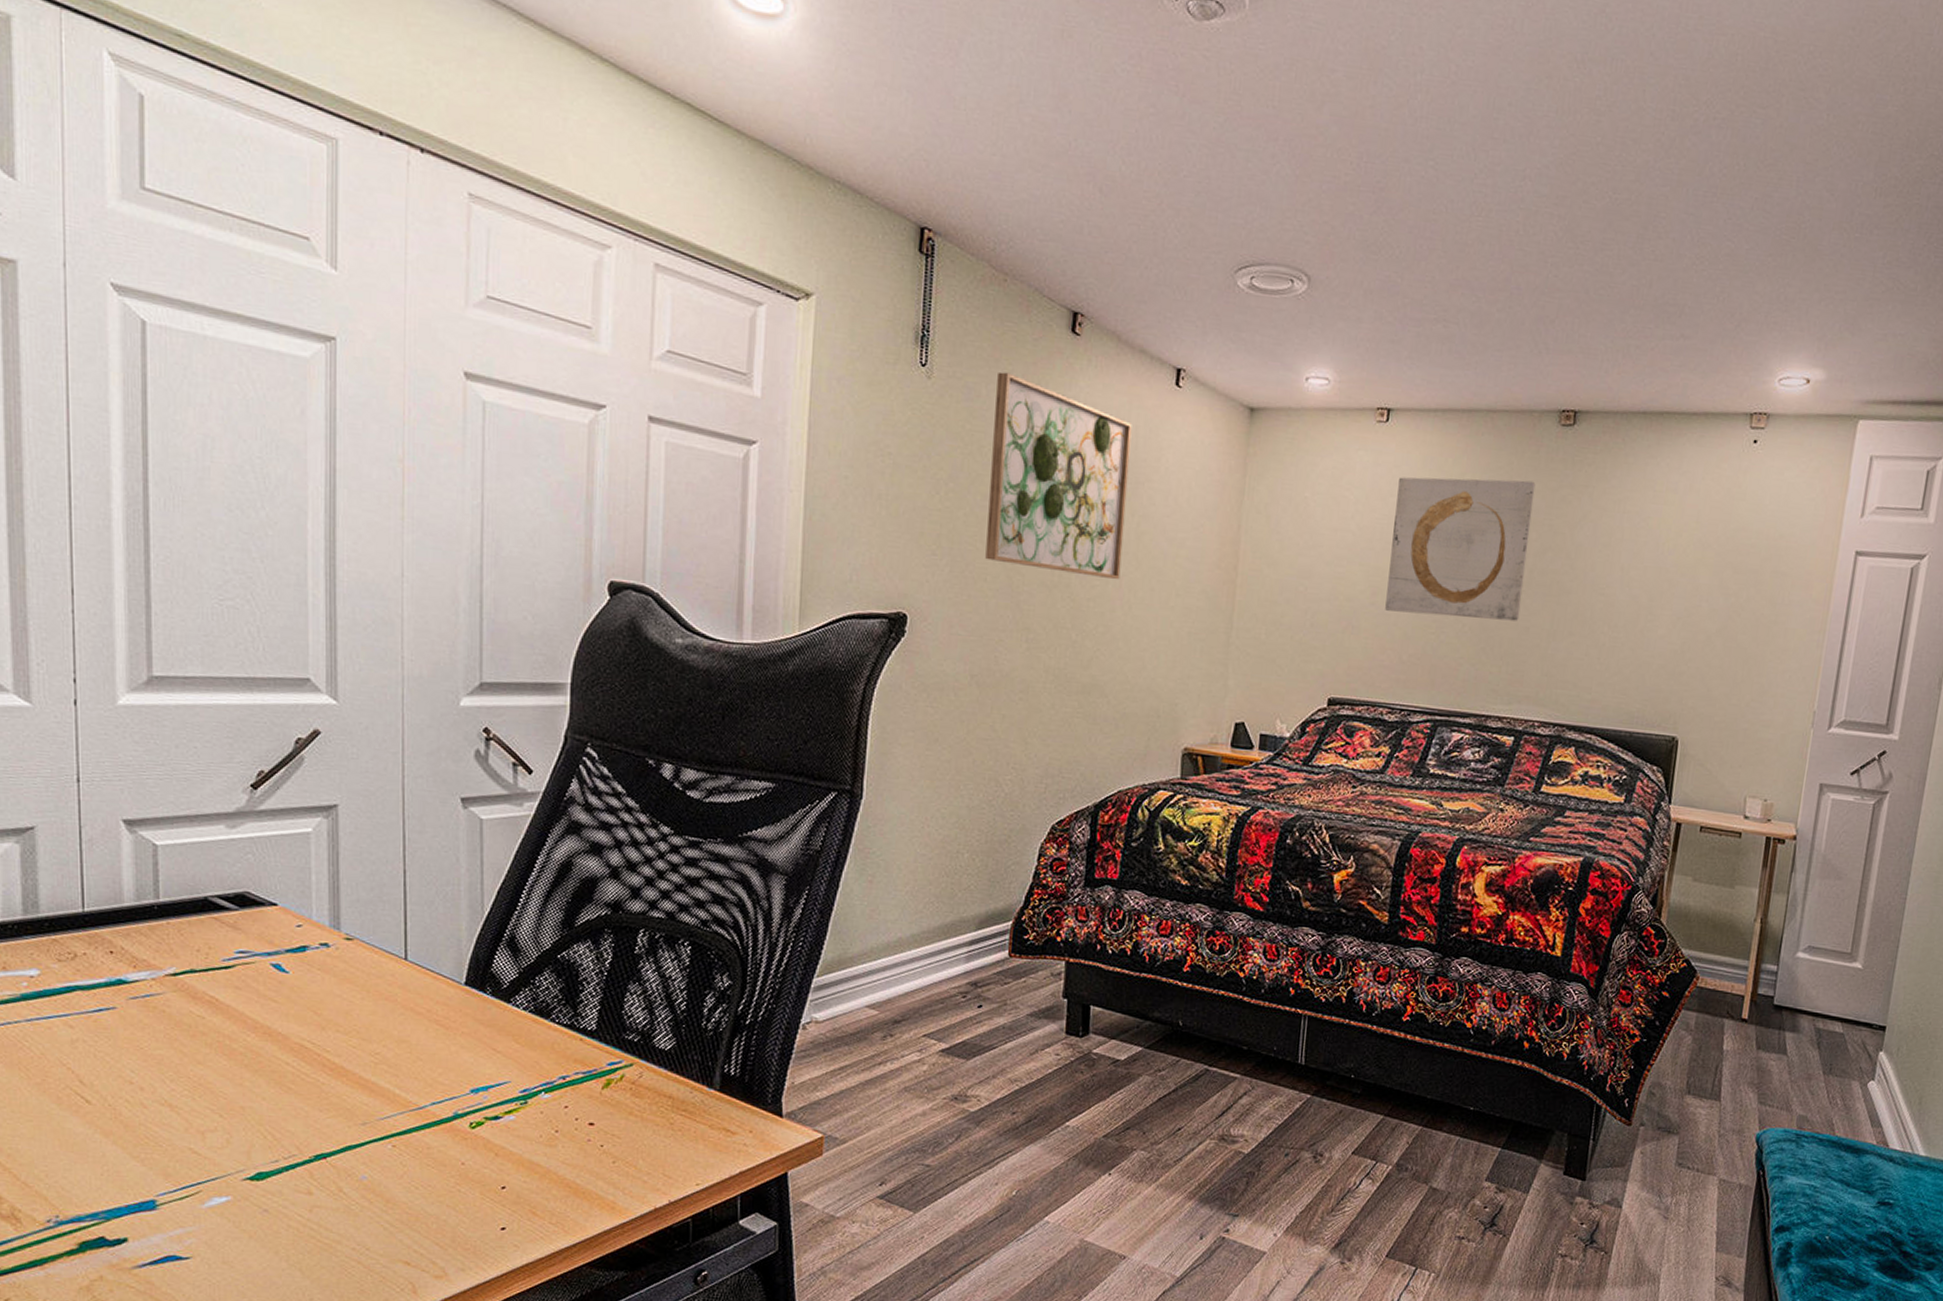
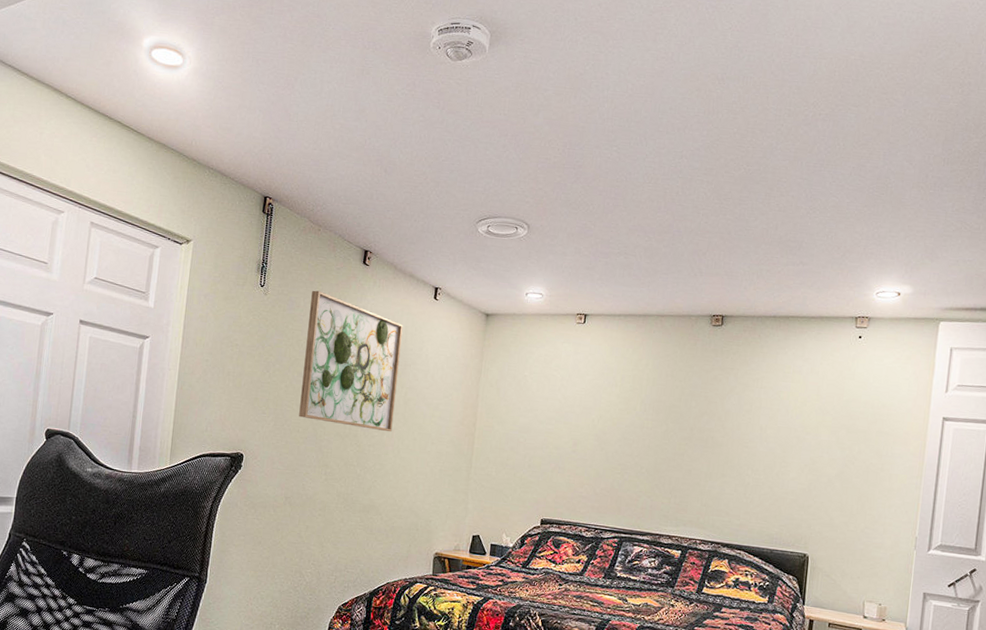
wall art: present [1385,477,1536,621] -> none [583,362,694,466]

